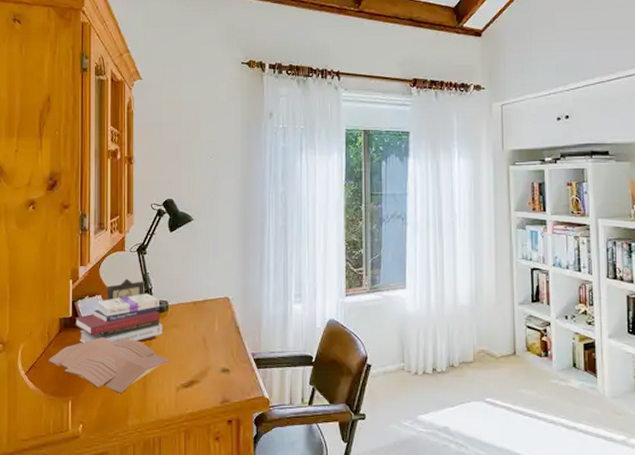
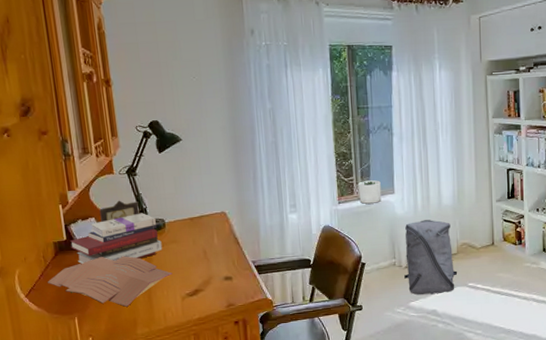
planter: none [368,273,392,298] -> present [358,180,382,204]
backpack: none [413,320,474,408] -> present [404,220,458,295]

